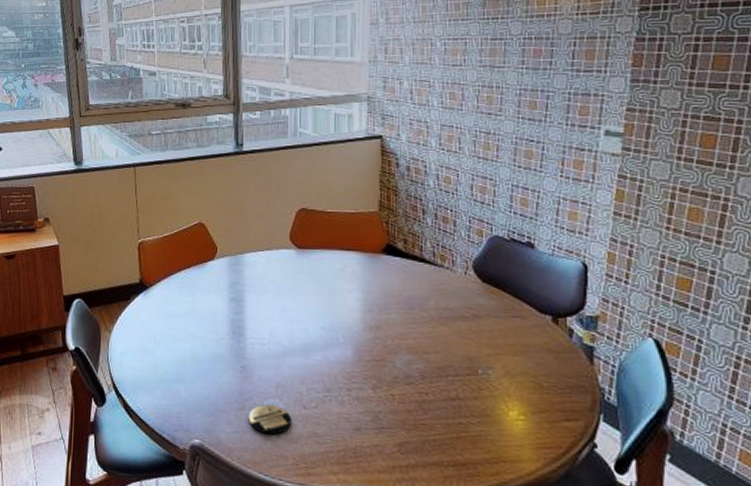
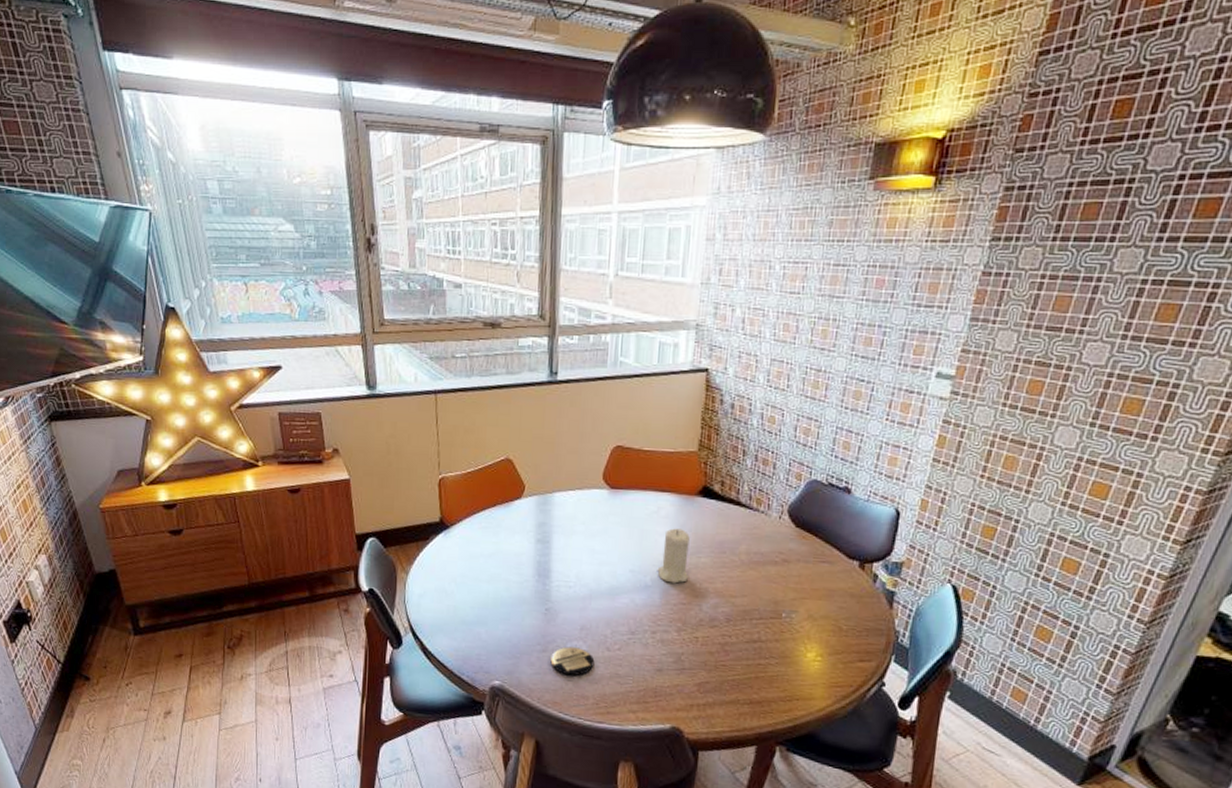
candle: none [348,285,379,340] -> present [657,528,690,584]

